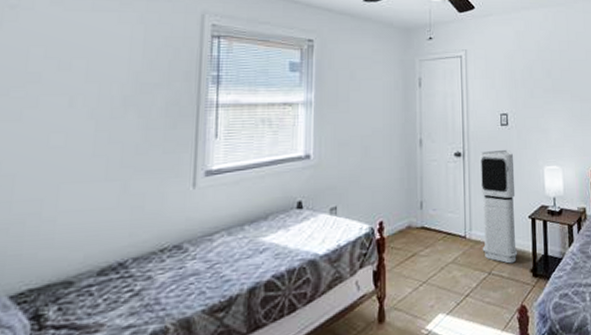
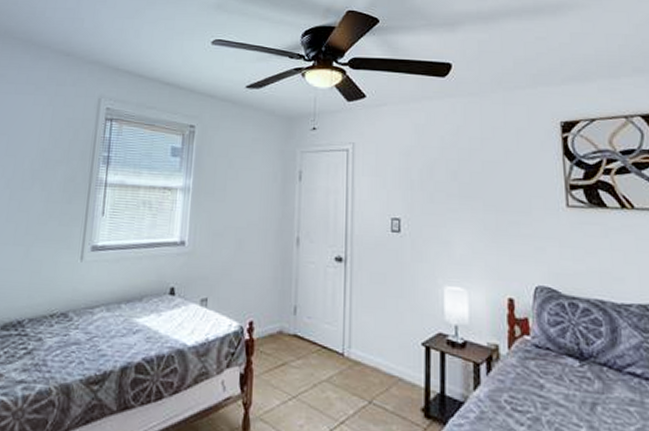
air purifier: present [479,149,518,264] -> none [362,259,406,396]

